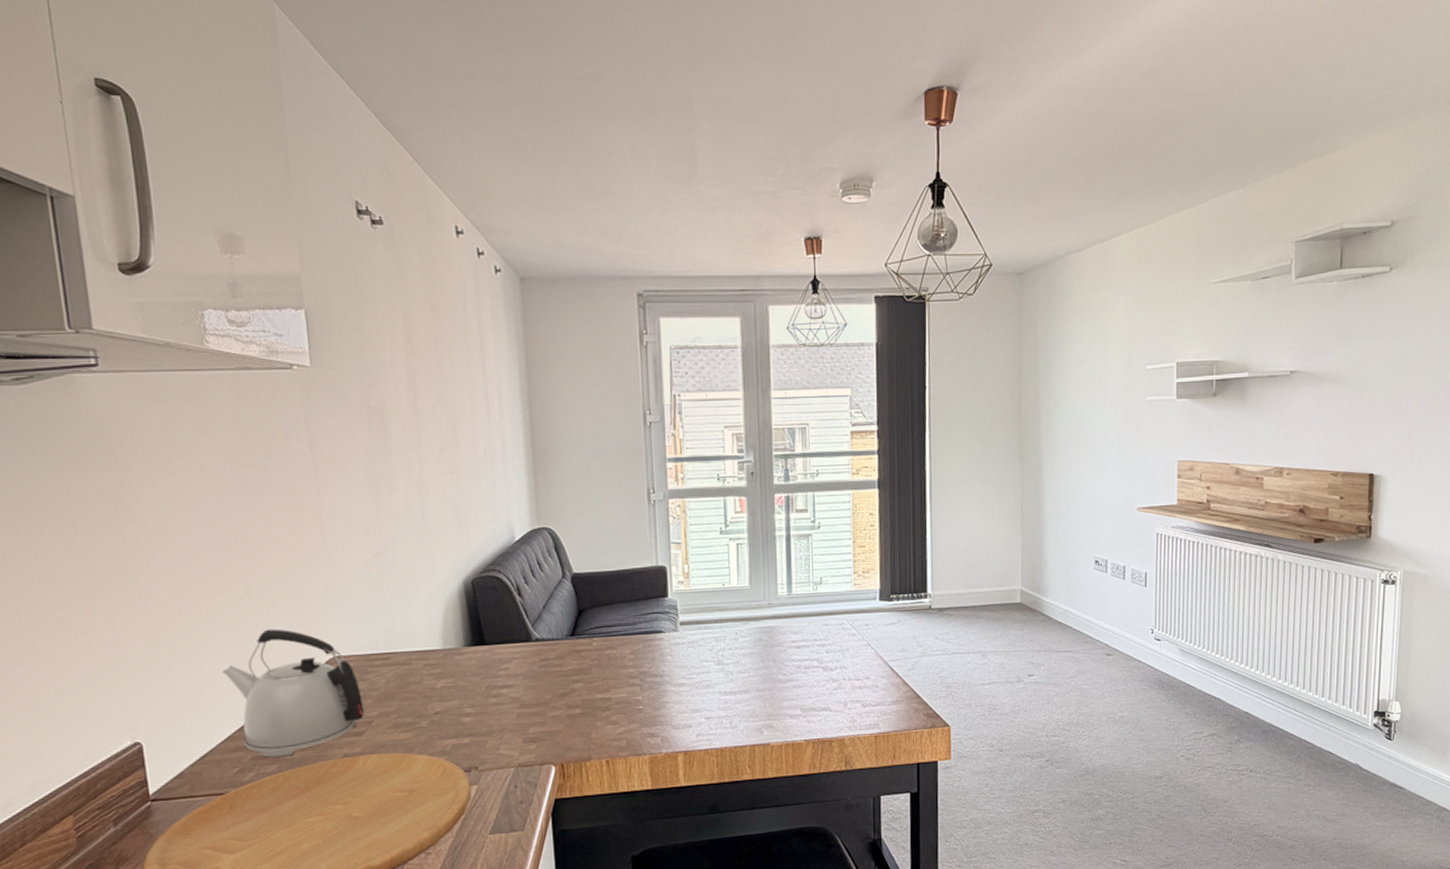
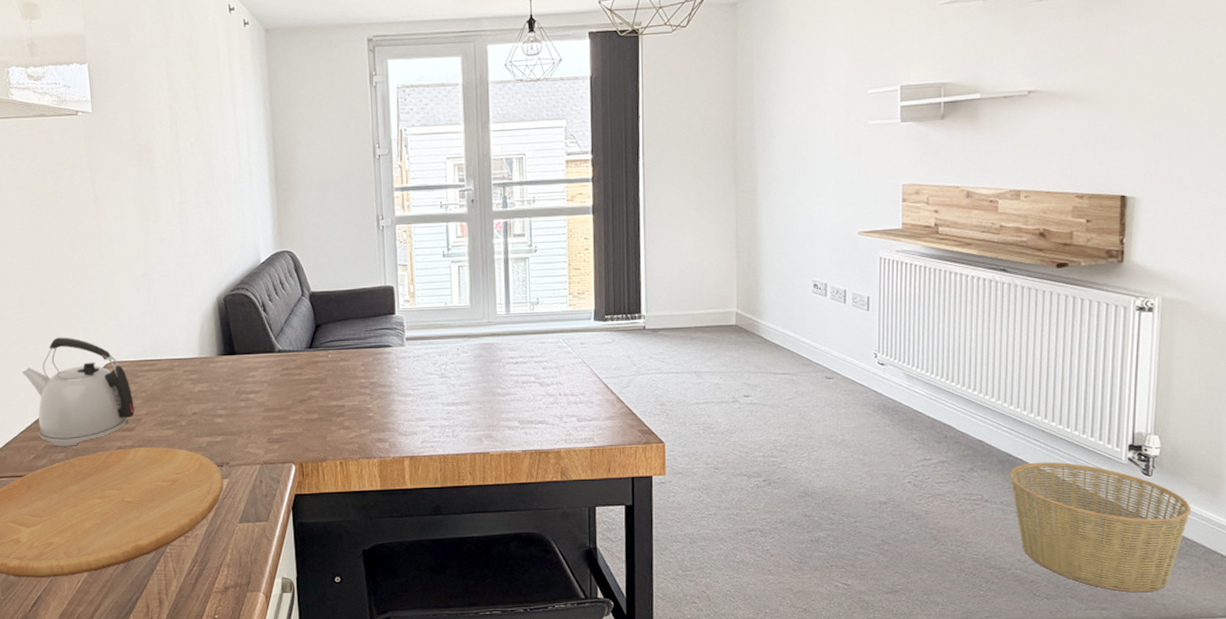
basket: none [1272,730,1426,852] -> present [1010,461,1192,593]

